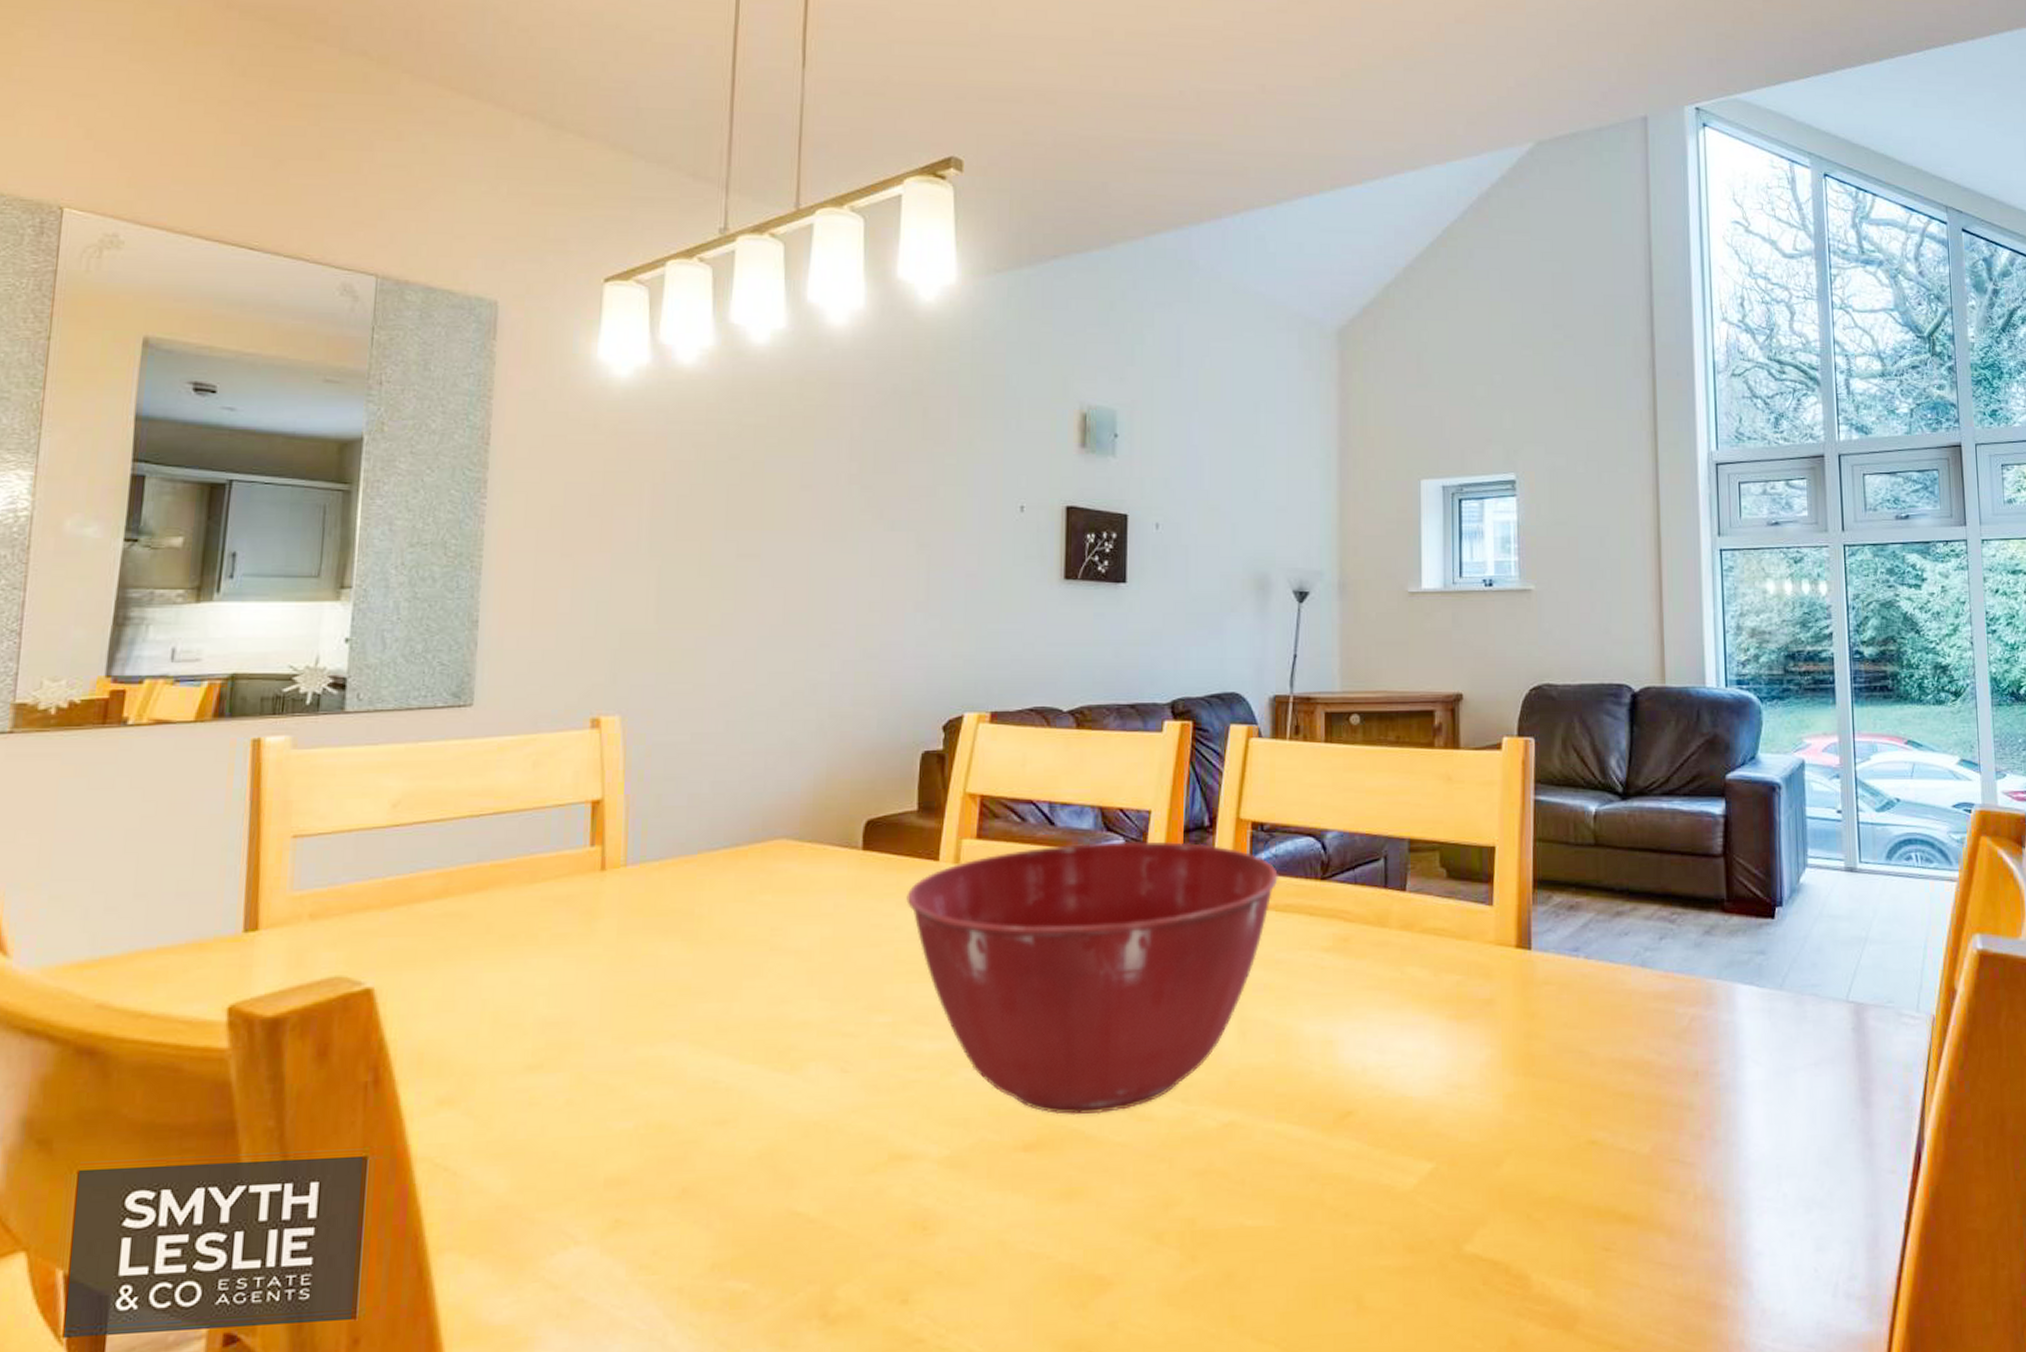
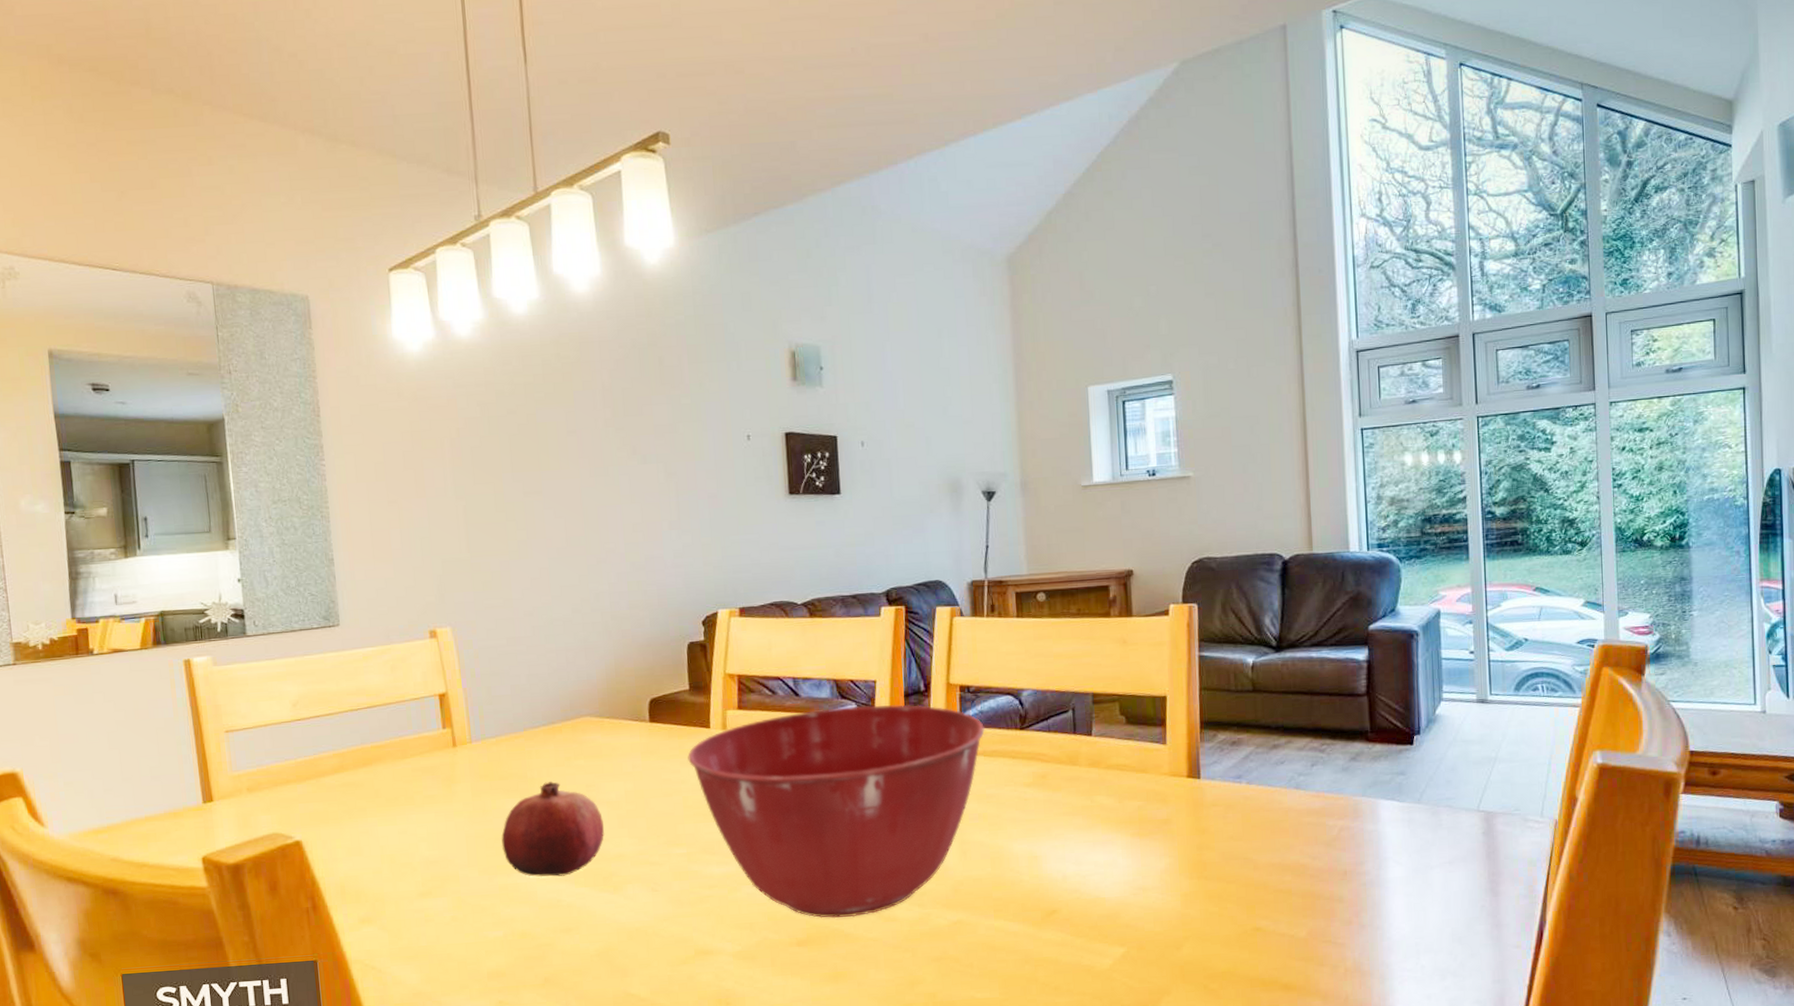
fruit: none [647,920,788,1049] -> present [501,780,605,878]

